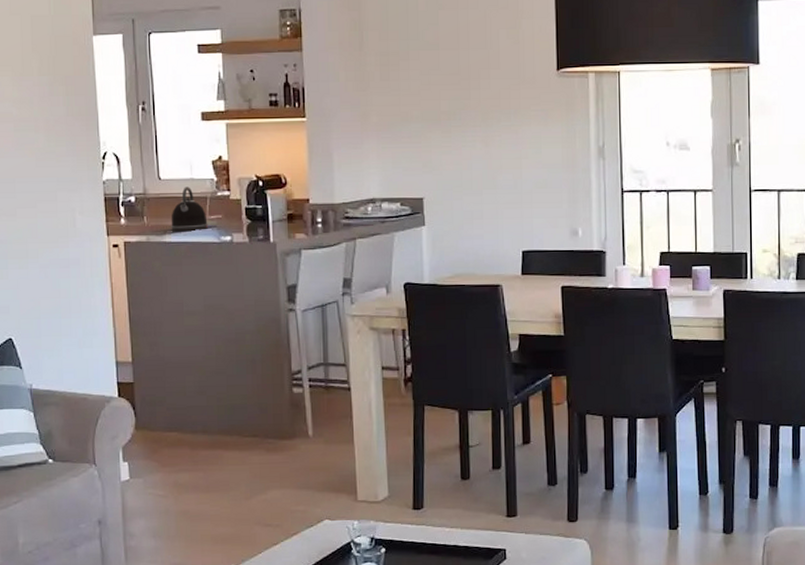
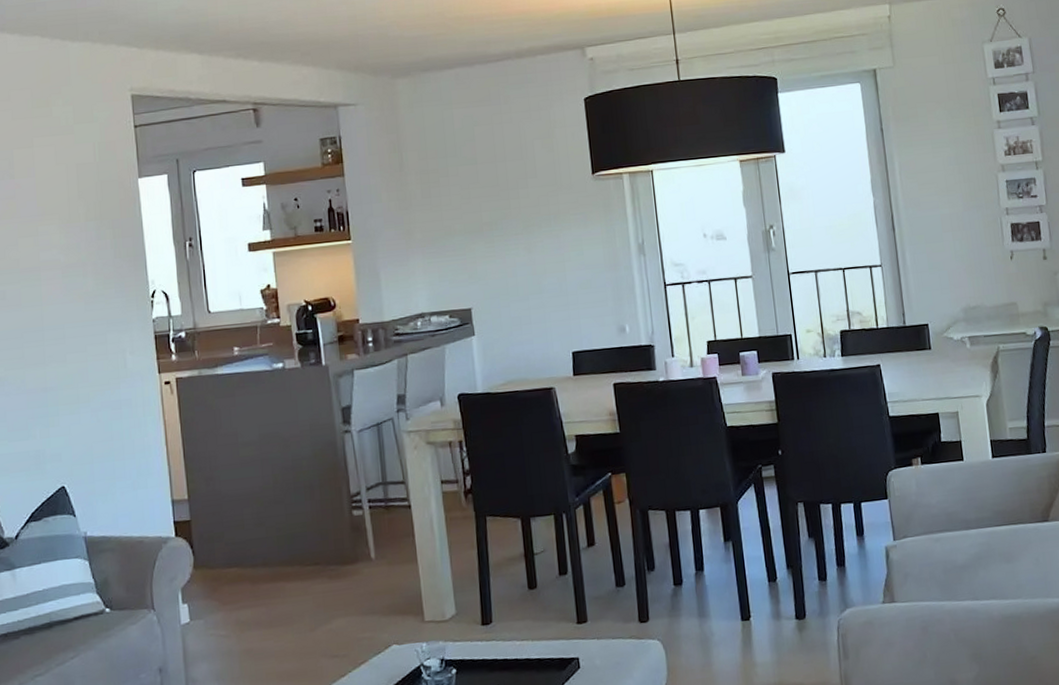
kettle: present [171,187,208,232] -> none [222,317,259,364]

